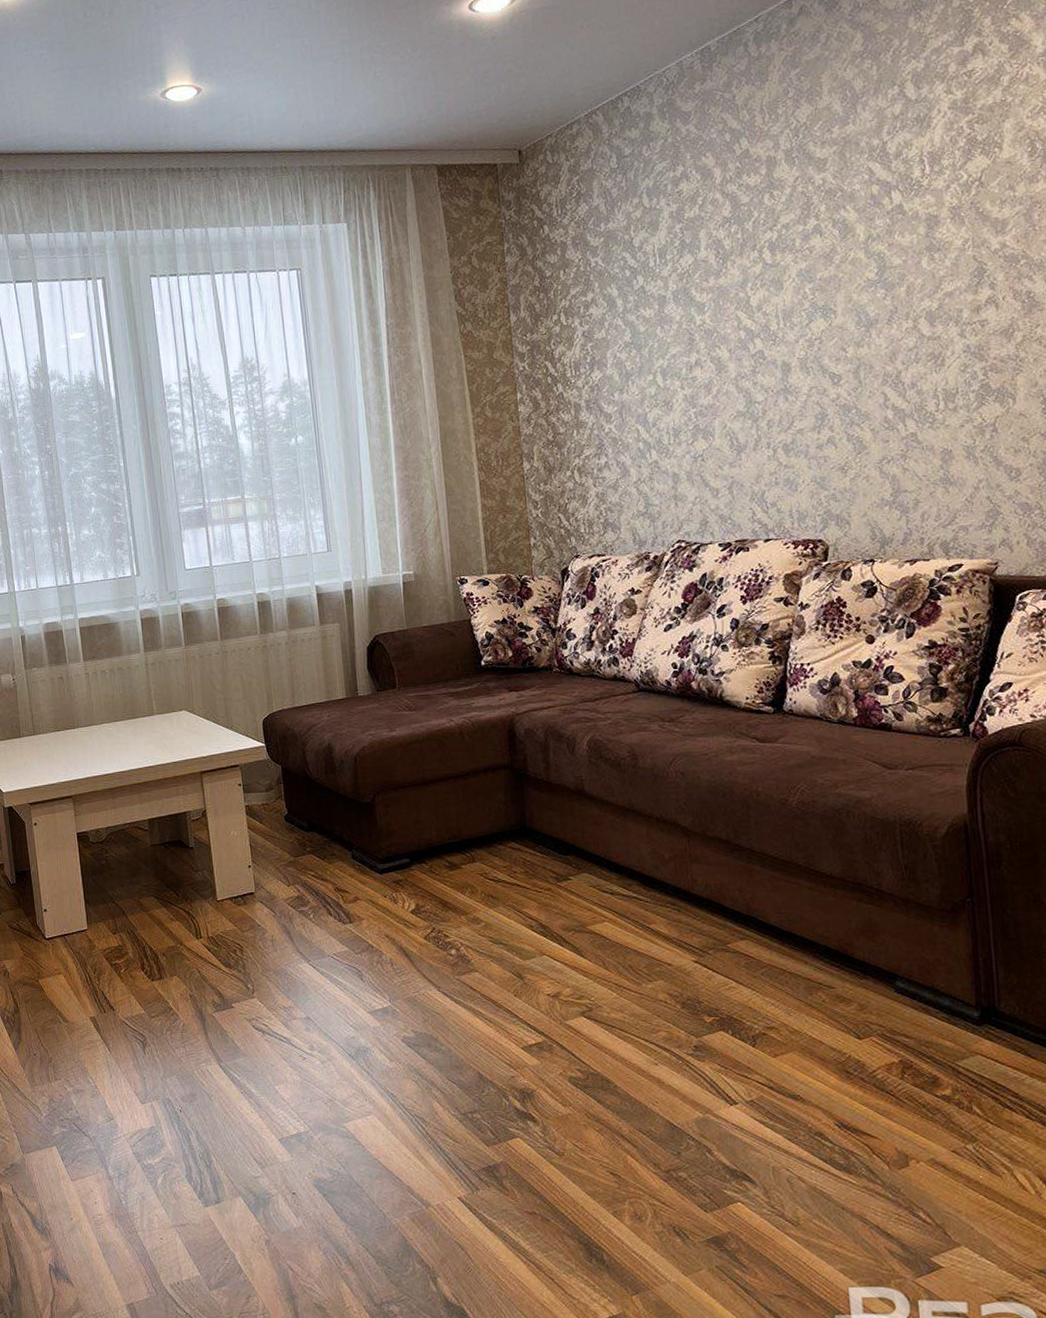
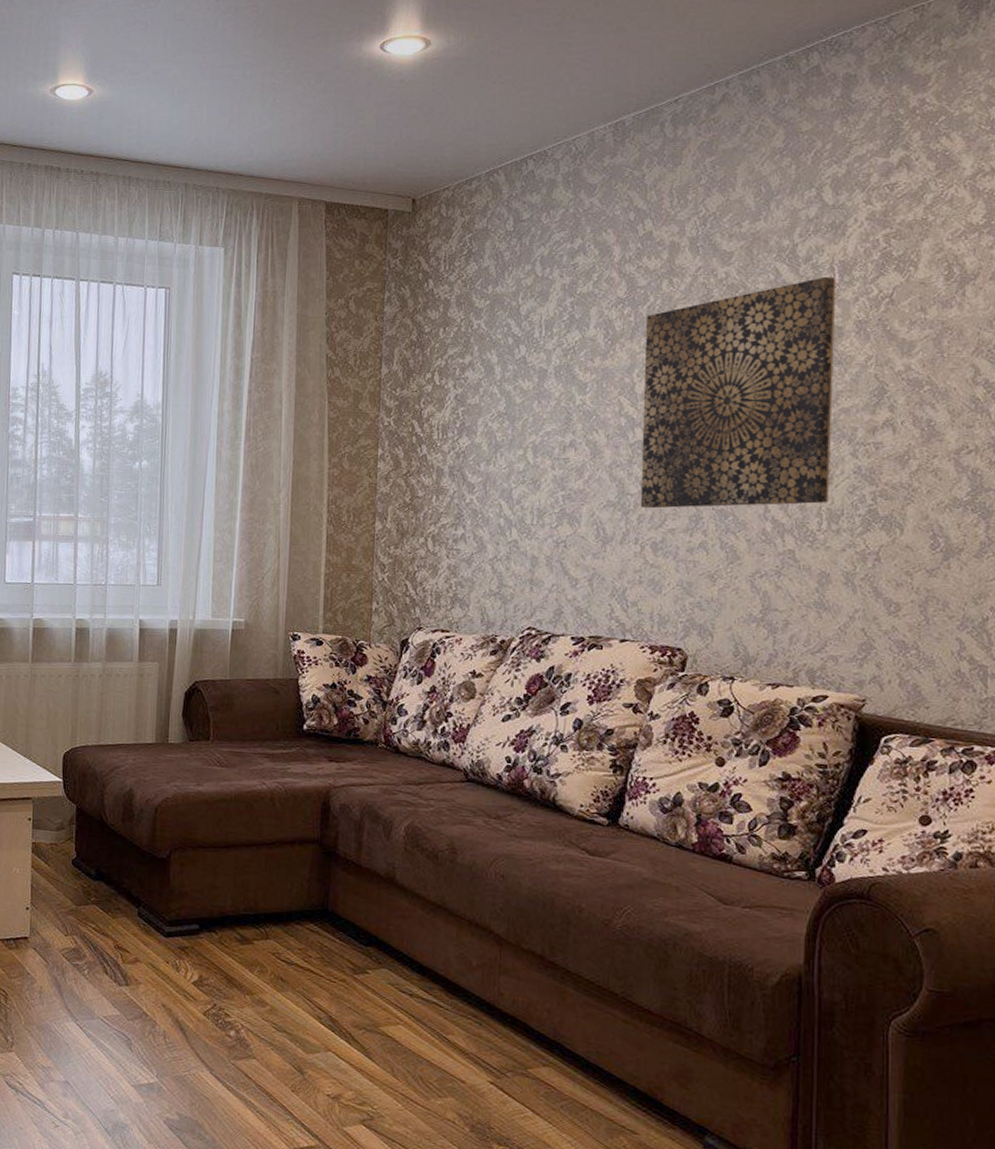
wall art: none [753,168,944,414] -> present [640,276,837,509]

